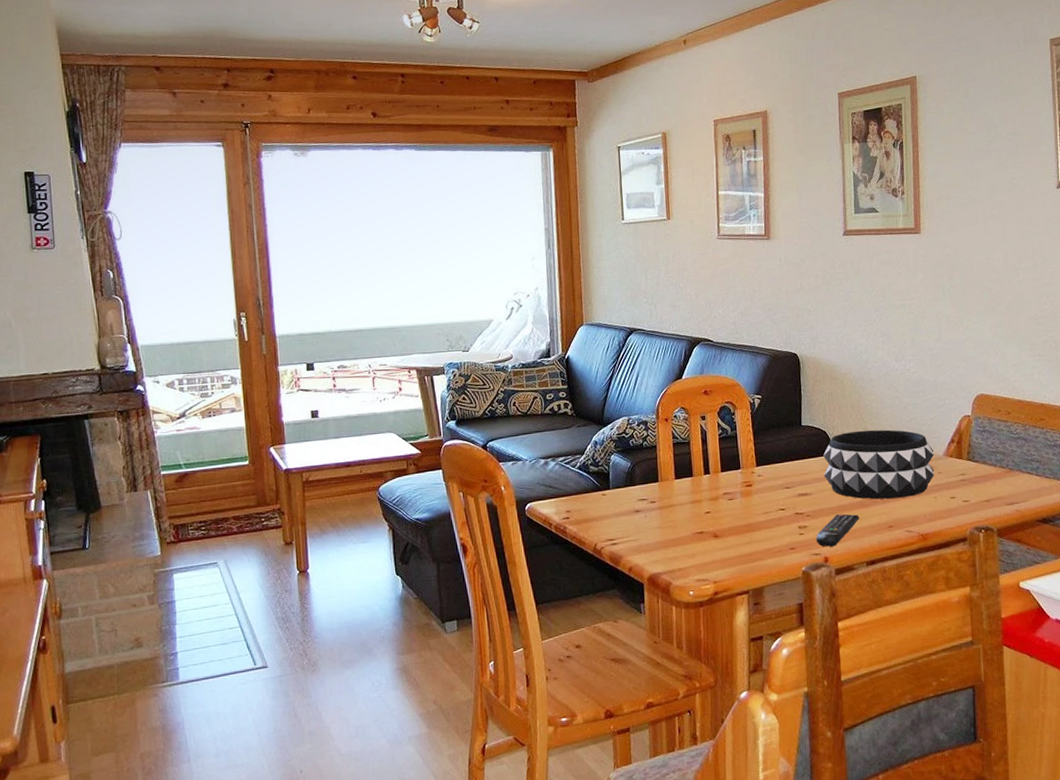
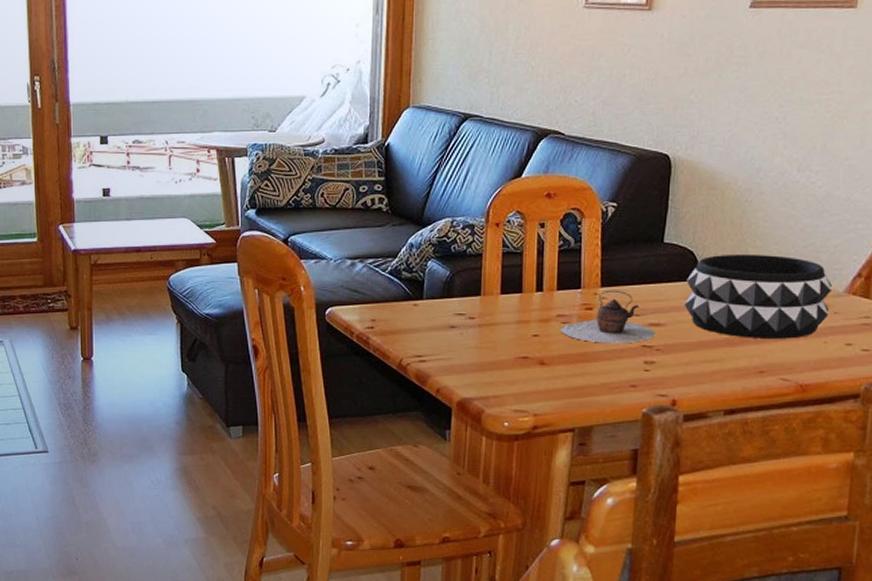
teapot: none [728,467,805,514] -> present [560,290,656,344]
remote control: present [816,514,860,547] -> none [665,351,724,389]

